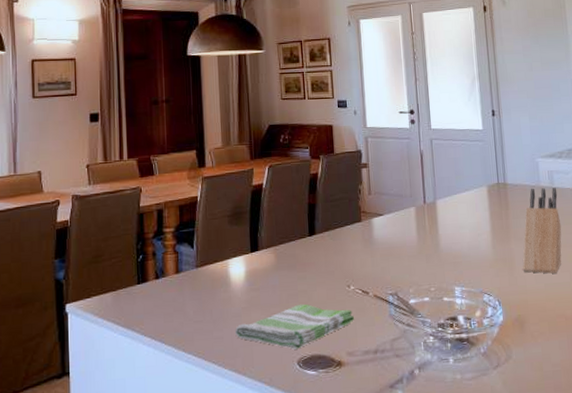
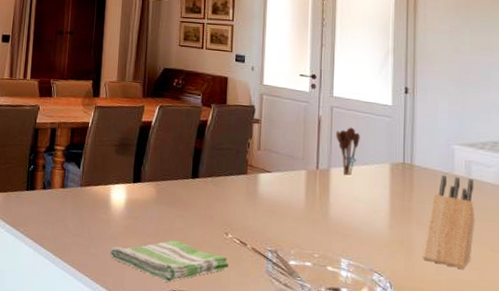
utensil holder: none [437,156,459,205] -> present [336,127,360,176]

